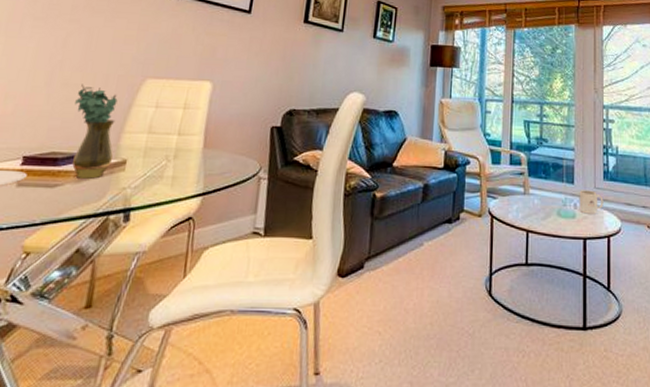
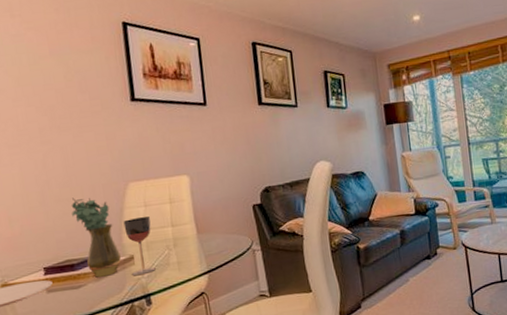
wineglass: none [117,118,159,185] -> present [123,217,156,276]

